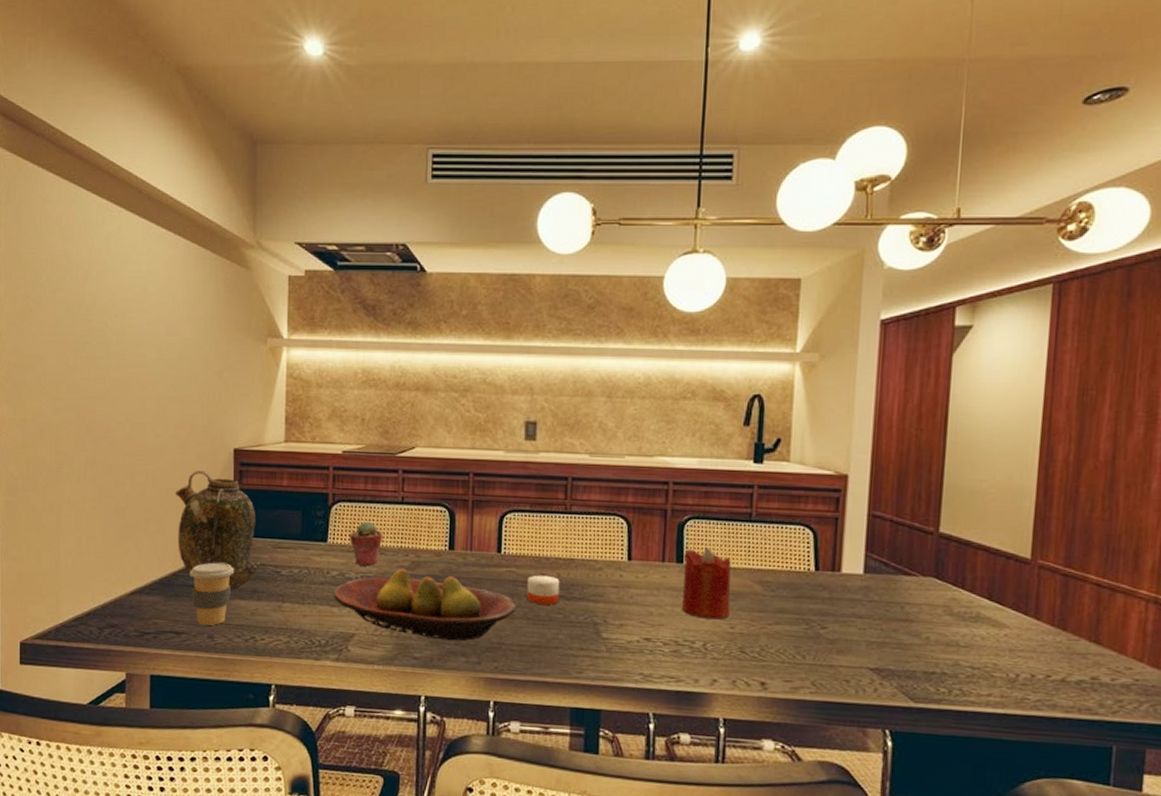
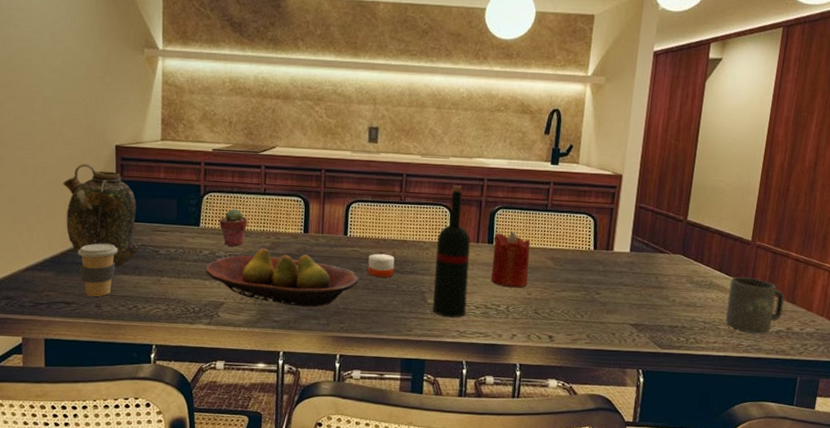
wine bottle: none [607,490,654,657] -> present [432,185,471,318]
mug: none [1001,607,1086,685] -> present [725,277,785,334]

